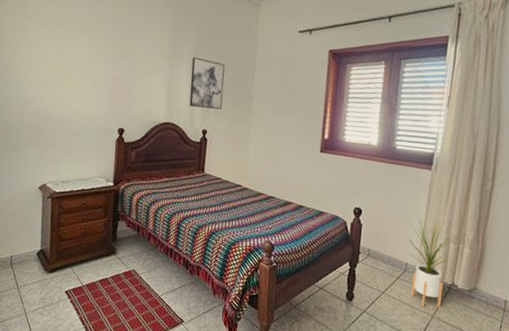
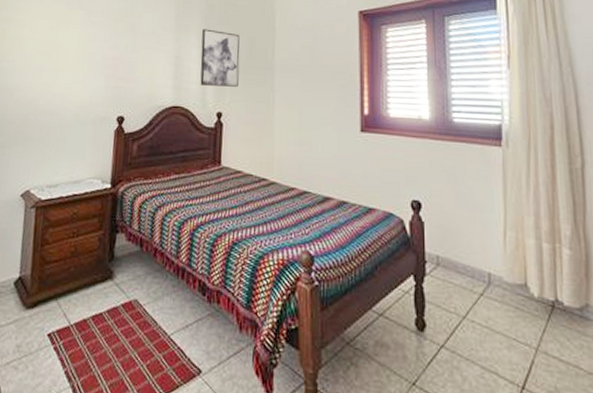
house plant: present [407,219,455,308] -> none [484,211,552,336]

